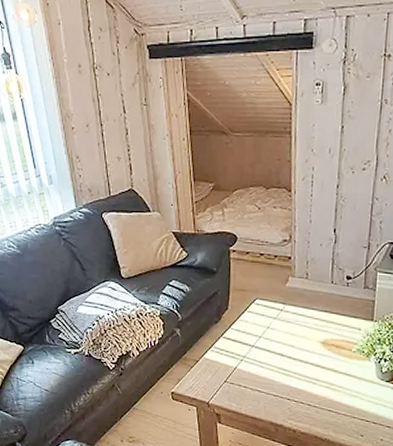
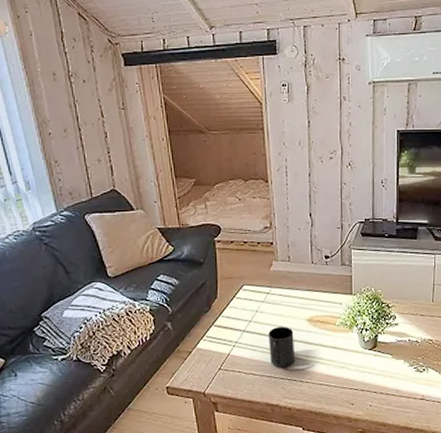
mug: none [277,345,305,388] -> present [268,326,296,367]

